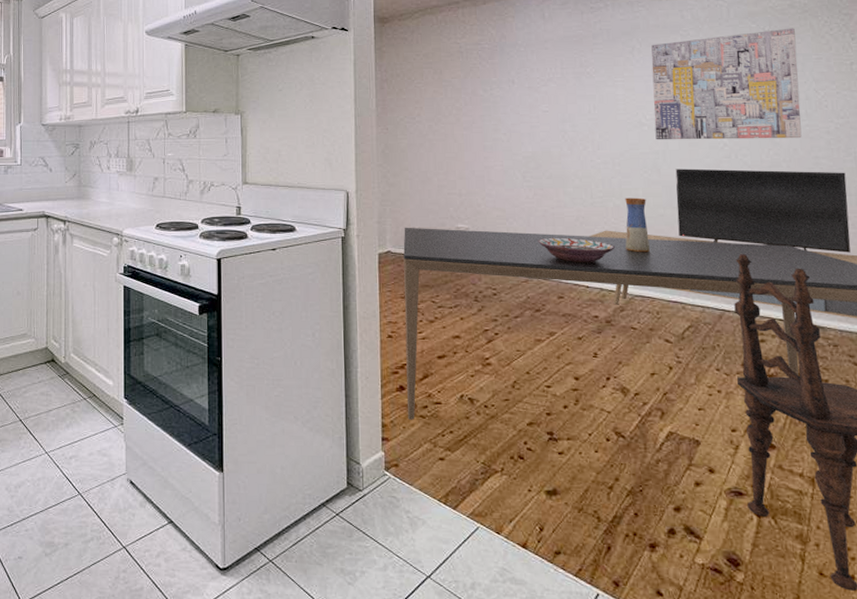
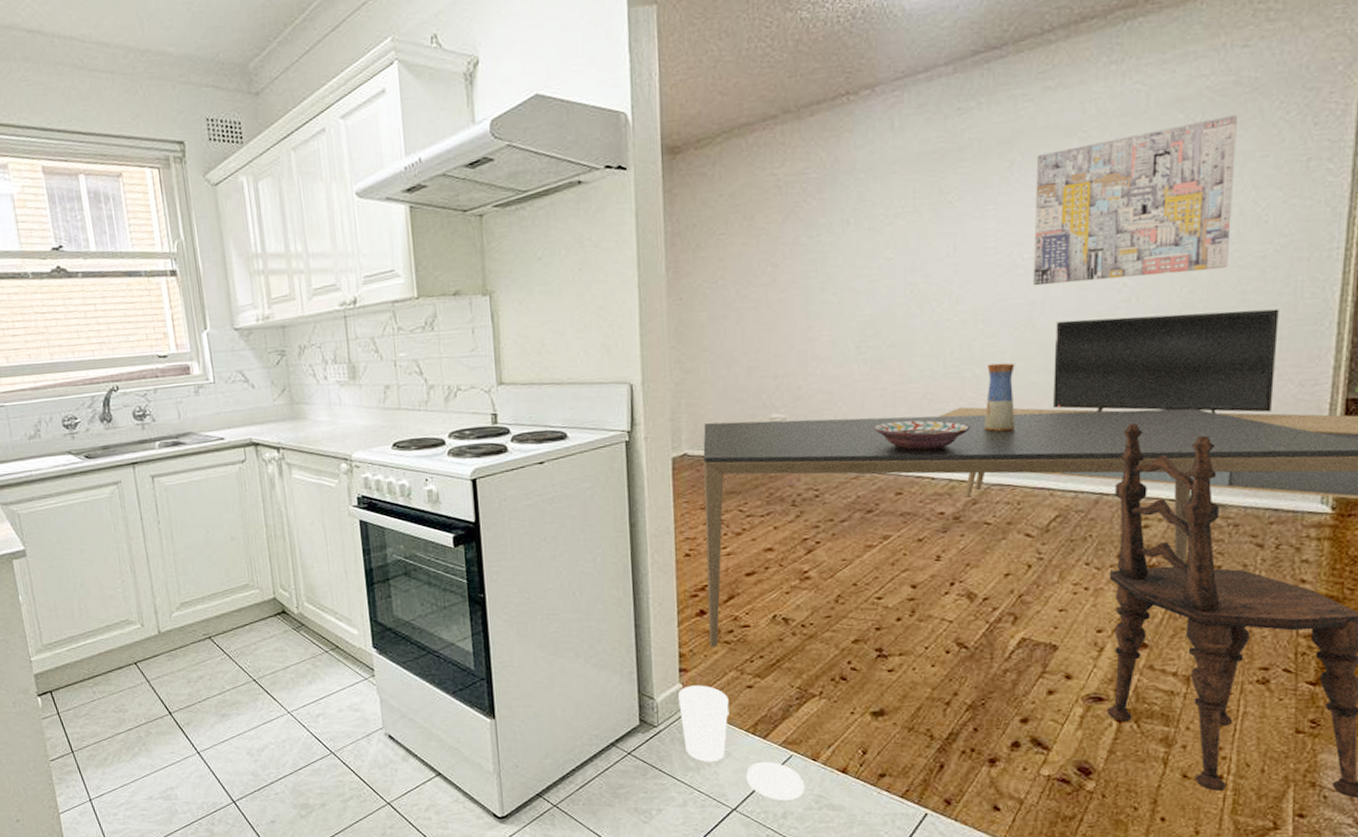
garbage: none [381,454,490,571] -> present [678,685,804,801]

